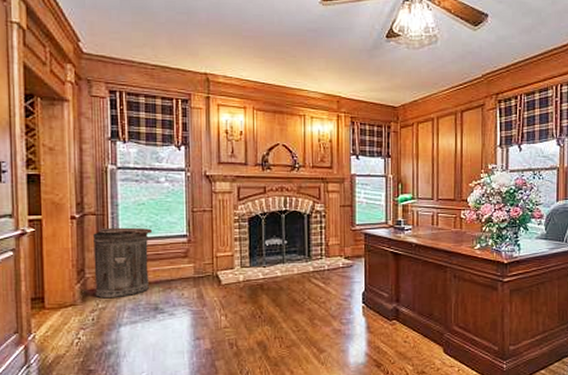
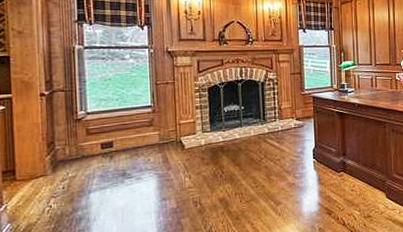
trash can: present [93,227,153,299] -> none [62,101,120,168]

